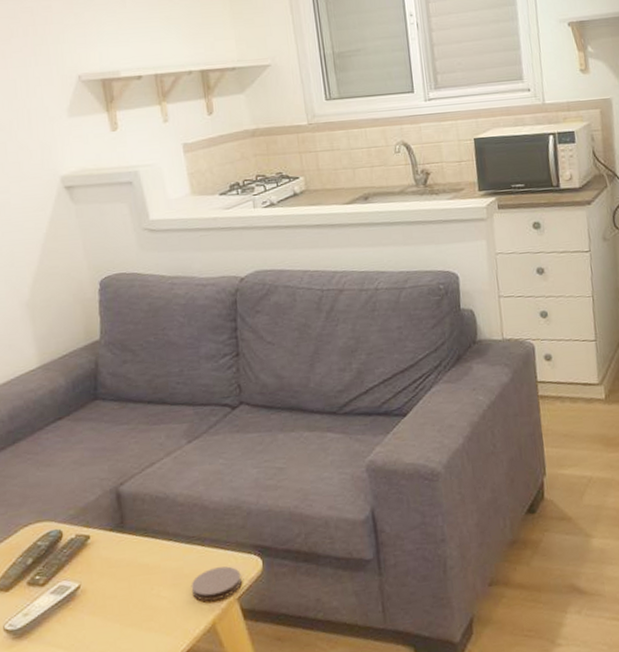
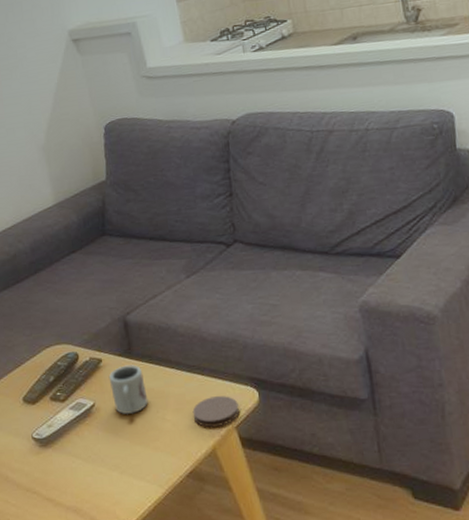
cup: none [97,539,142,595] -> present [108,364,148,415]

